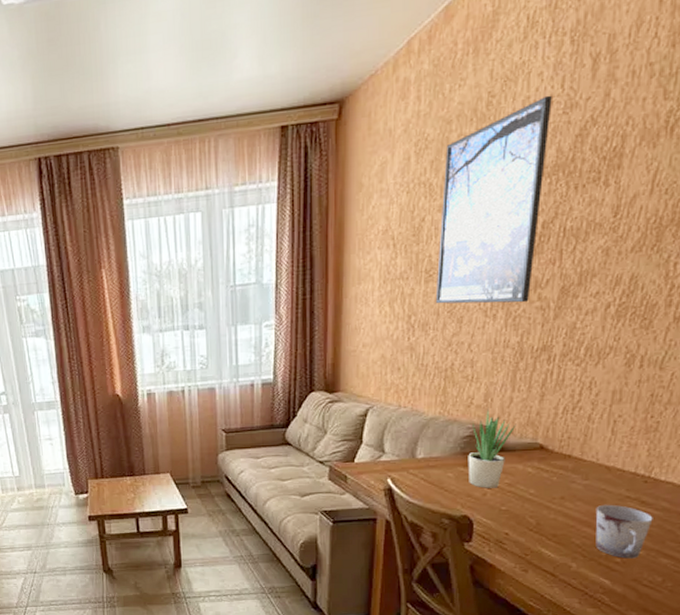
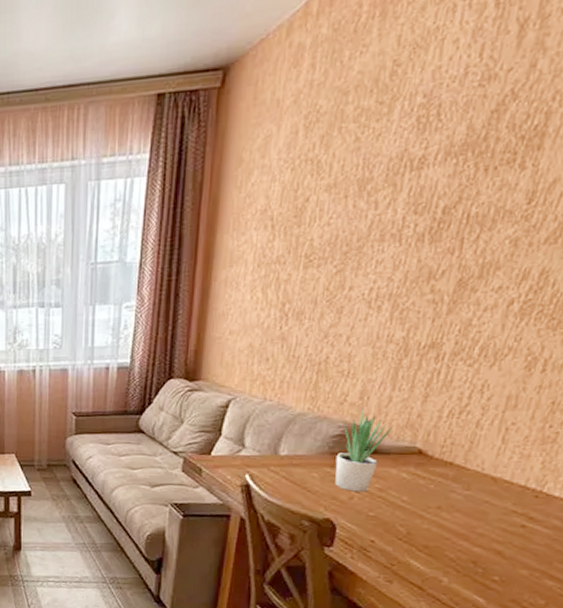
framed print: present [435,95,552,304] -> none [313,65,468,295]
cup: present [595,504,653,559] -> none [472,517,541,578]

